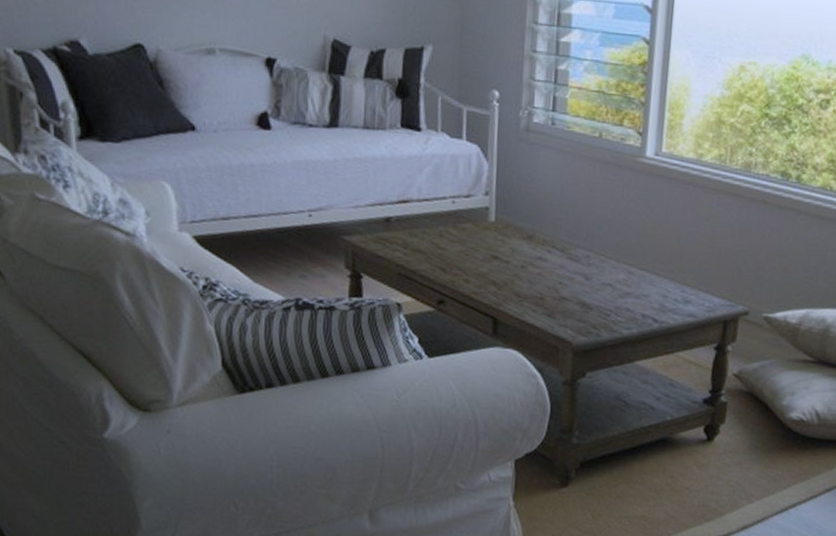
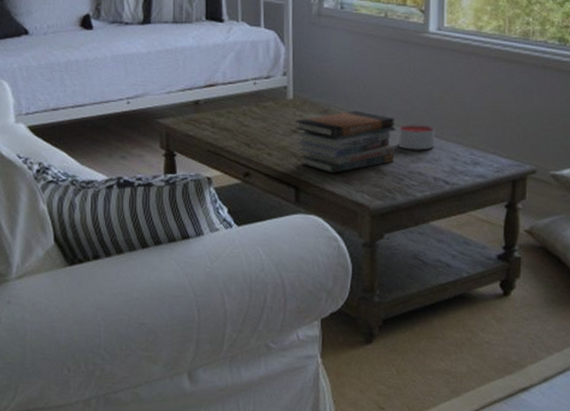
book stack: none [495,238,604,305] -> present [294,110,396,173]
candle: none [605,255,647,285] -> present [397,124,436,150]

